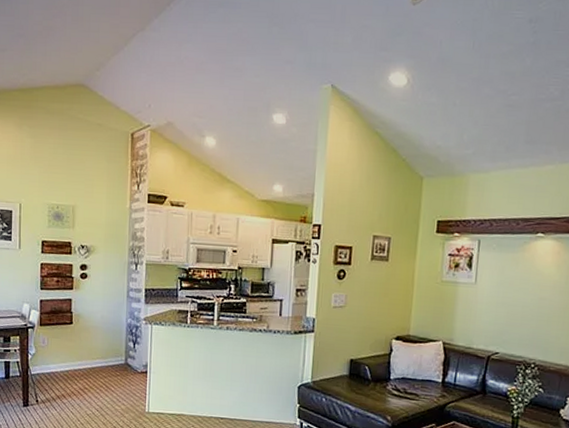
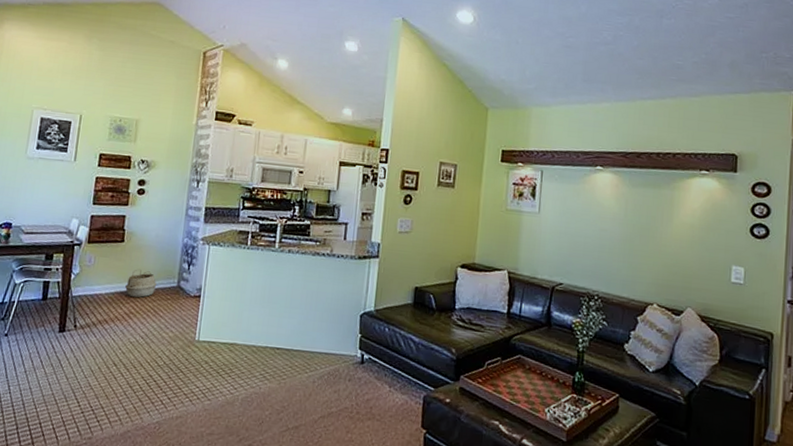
woven basket: none [78,348,107,374] -> present [125,269,157,298]

